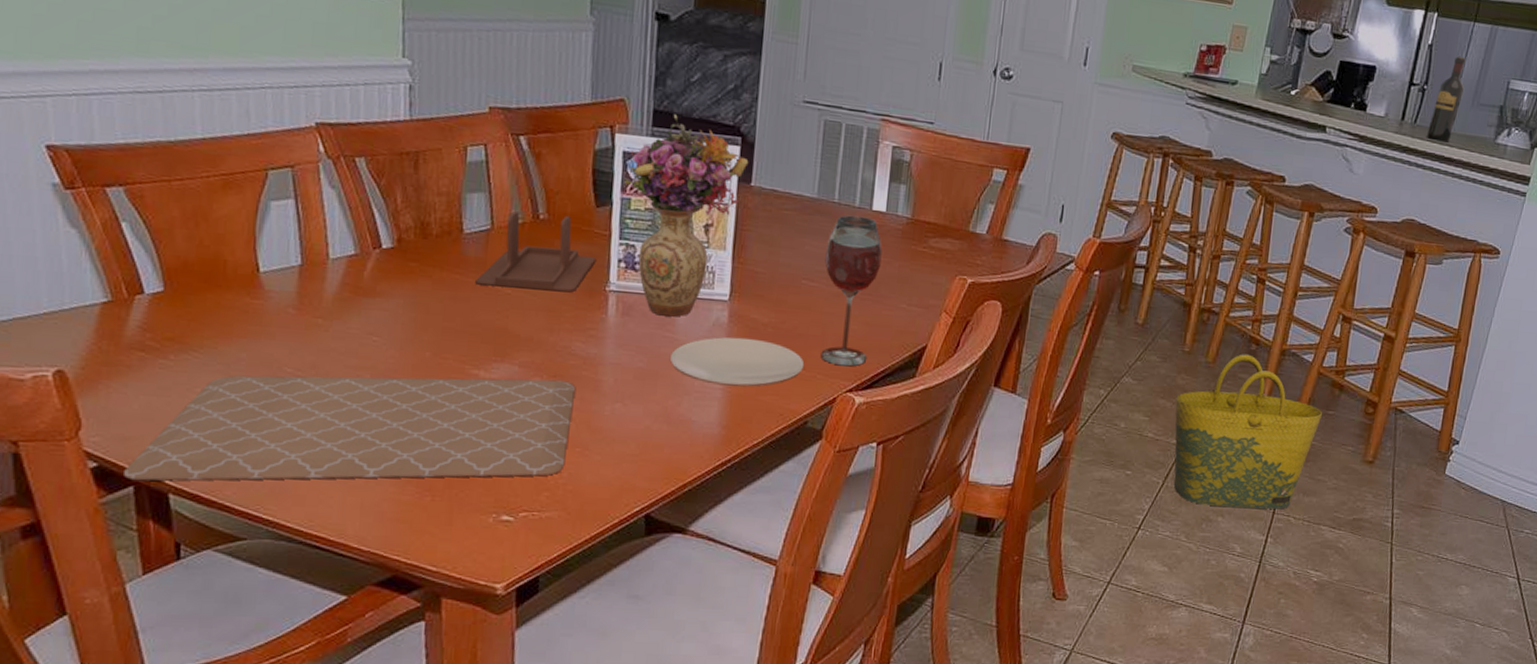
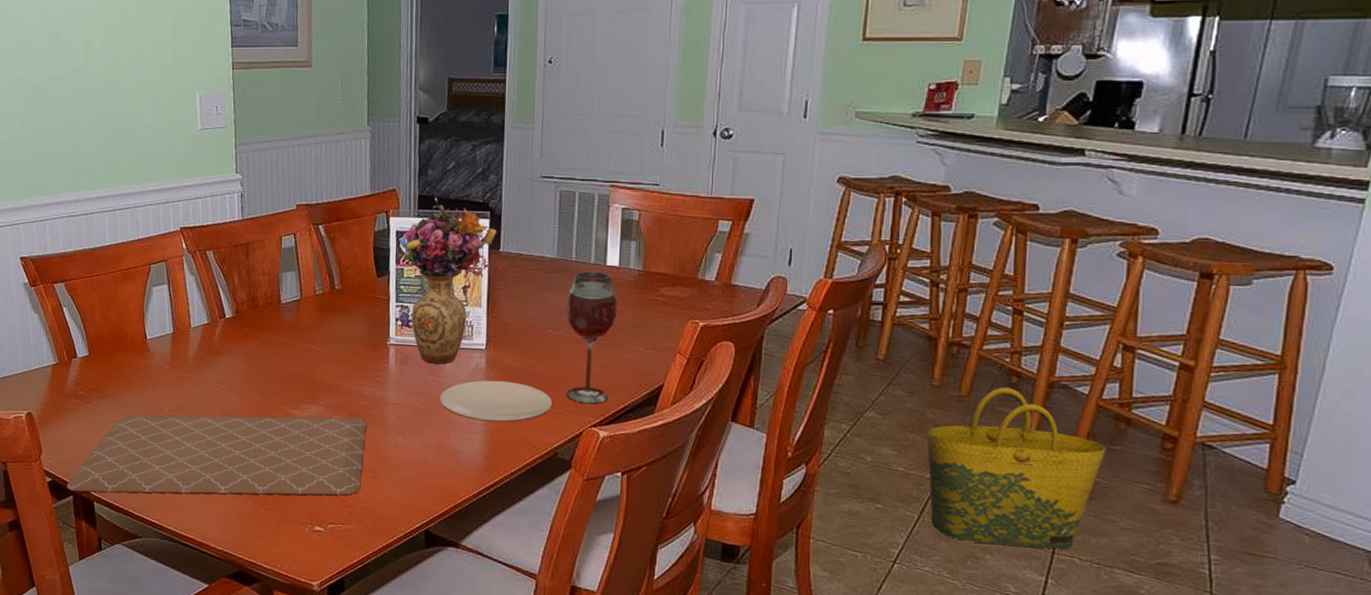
napkin holder: present [475,211,597,292] -> none [291,285,379,347]
wine bottle: present [1426,56,1466,143] -> none [1216,59,1265,153]

